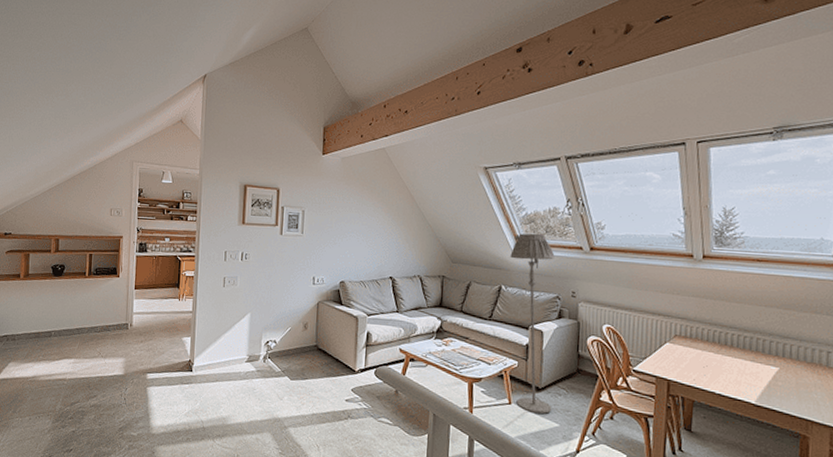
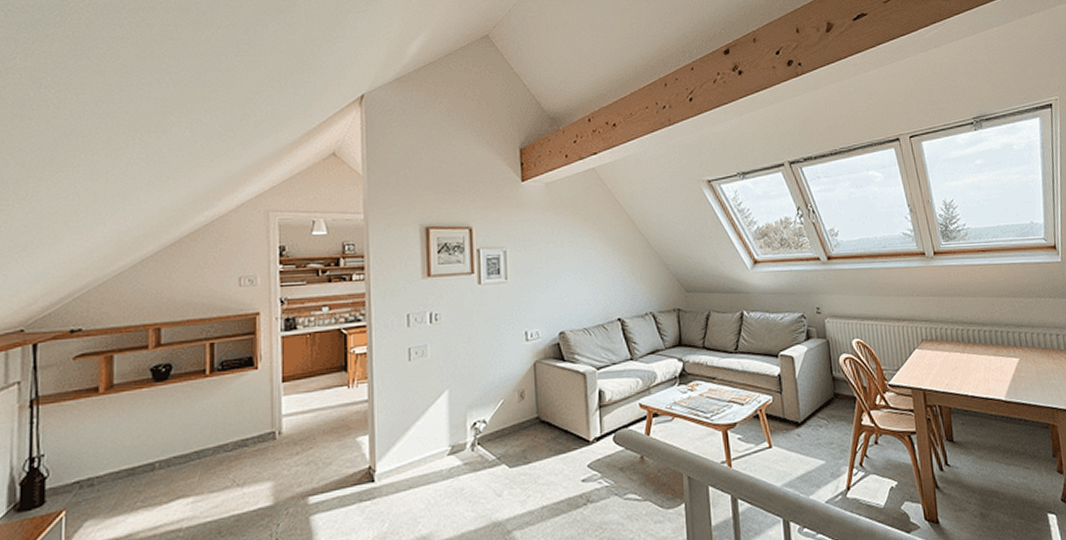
floor lamp: present [510,233,555,414] -> none [747,247,816,453]

